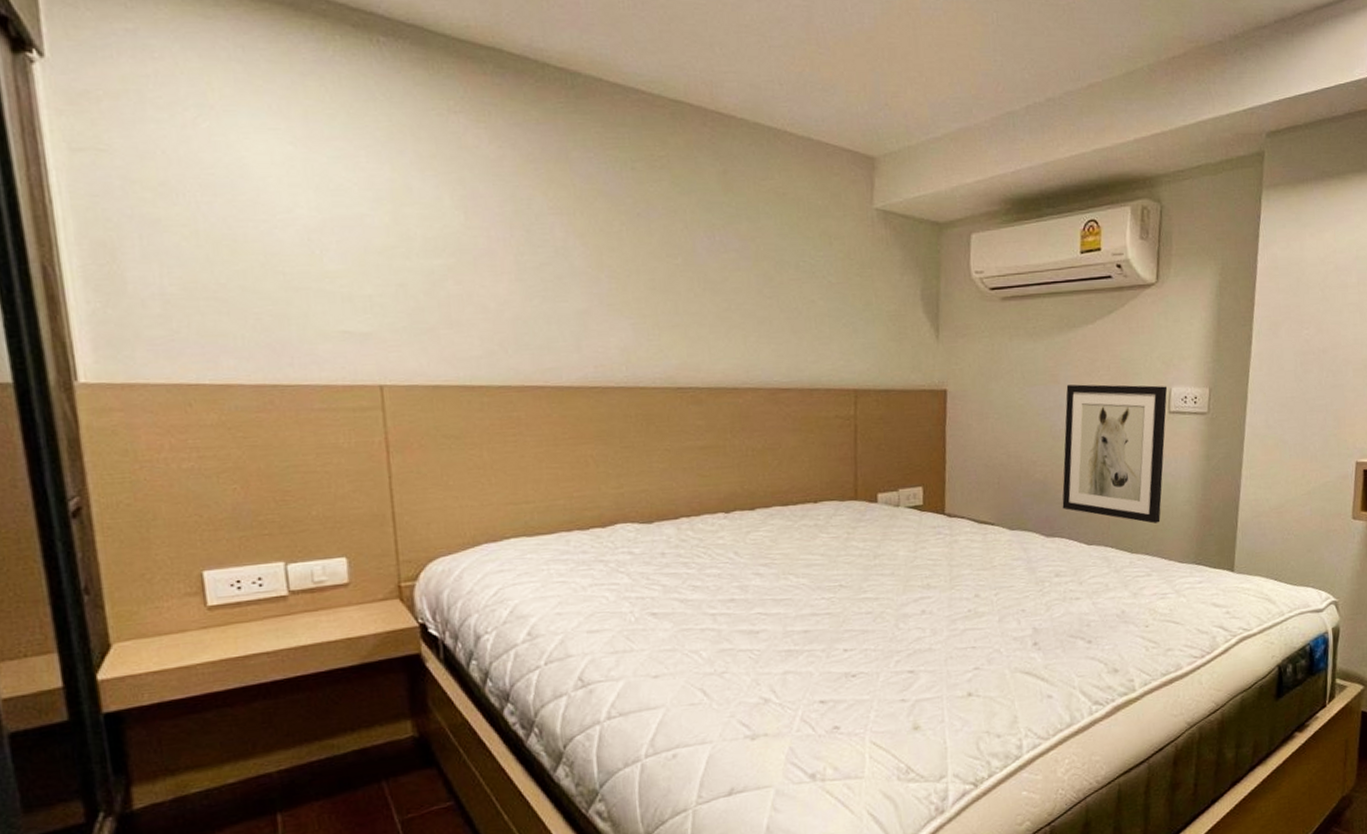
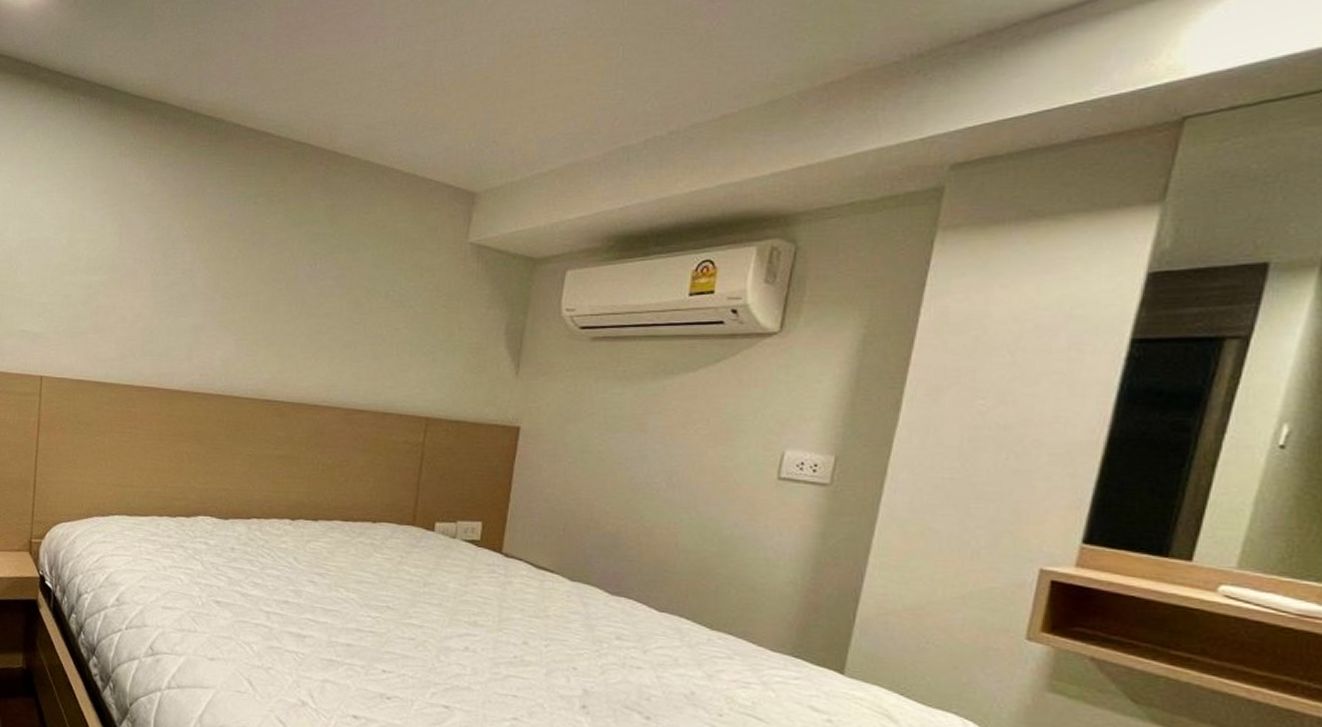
wall art: present [1062,384,1168,524] -> none [633,435,780,601]

